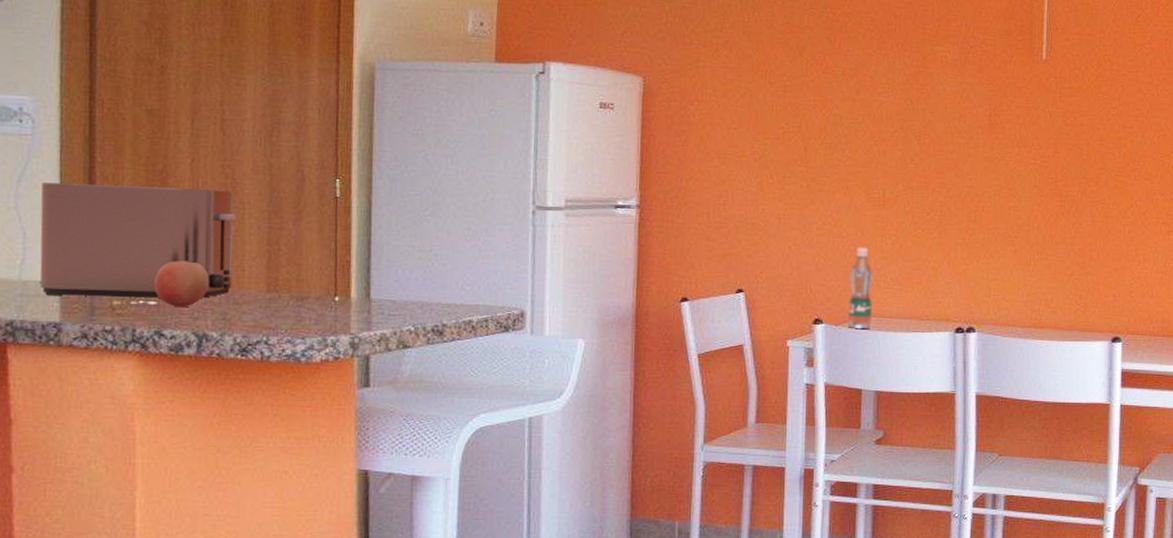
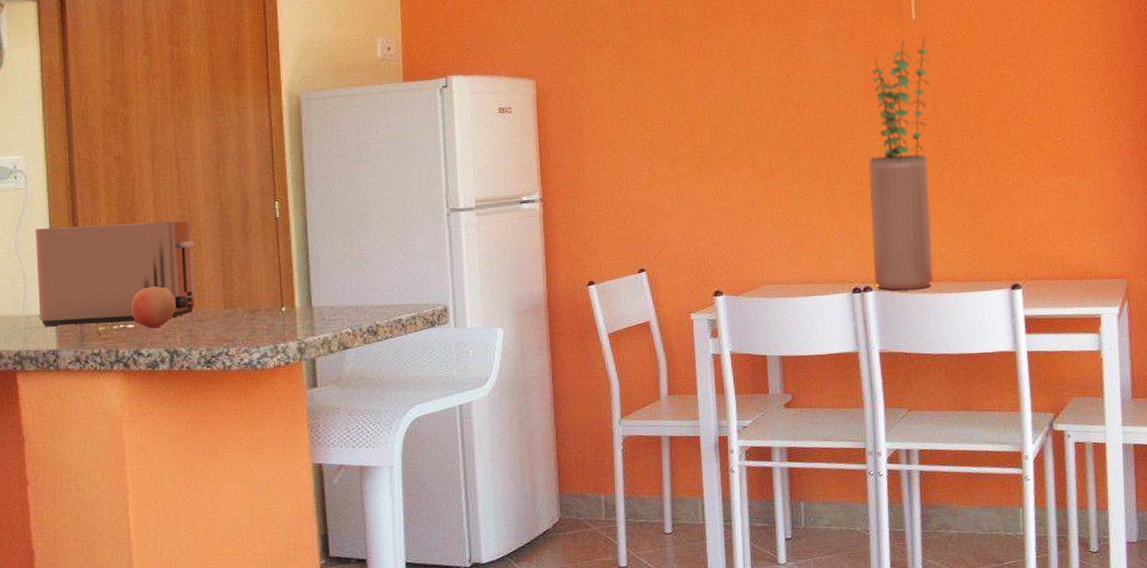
bottle: present [848,247,874,330] -> none [743,218,771,298]
vase: none [978,77,1055,335] -> present [868,35,934,291]

